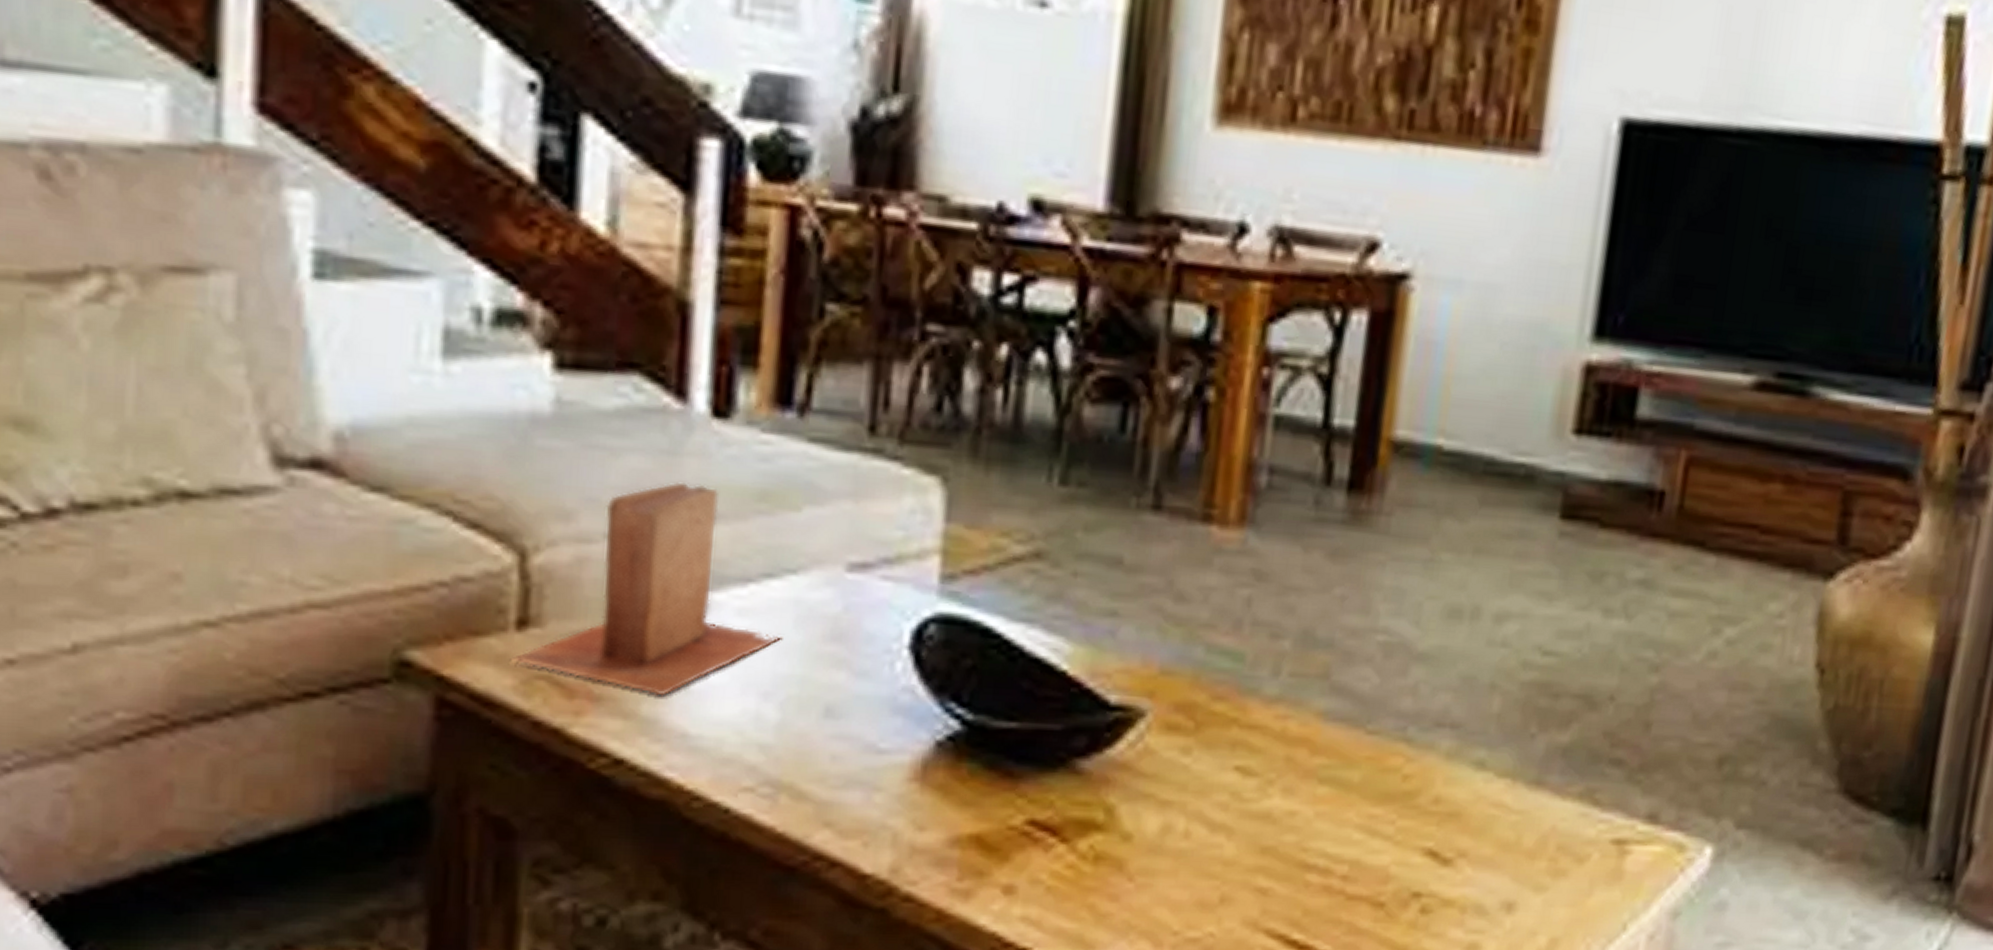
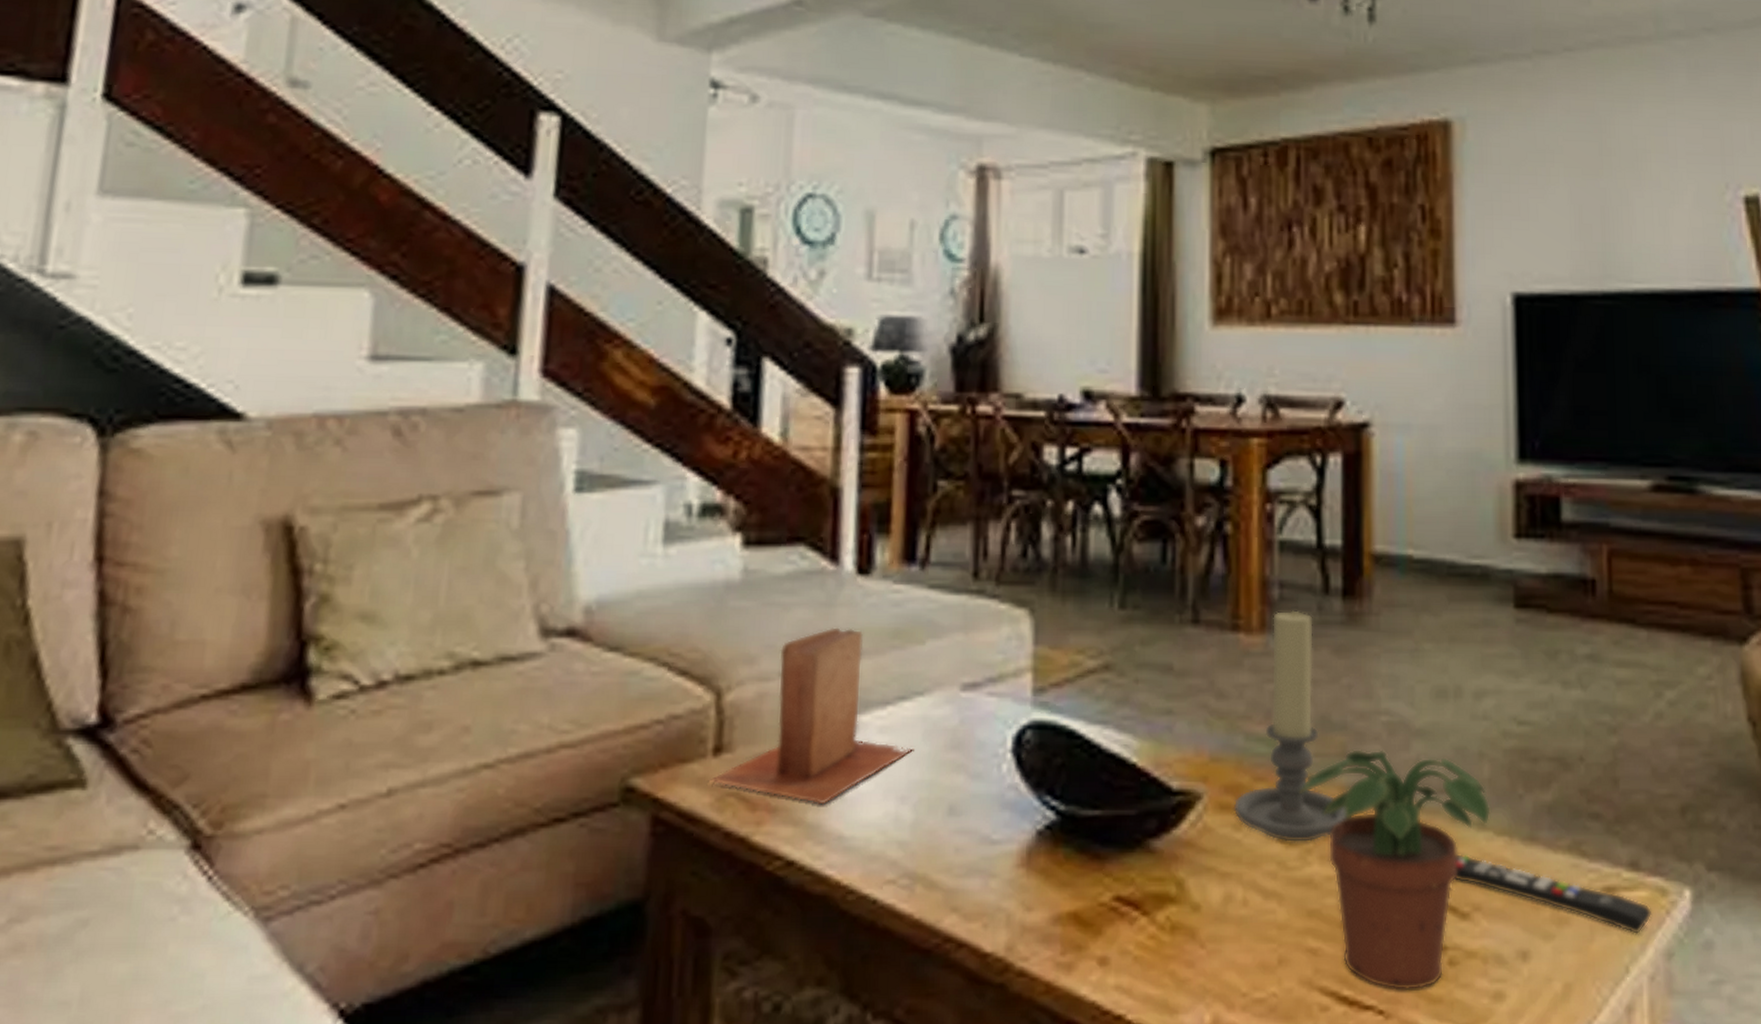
candle holder: none [1183,502,1321,773] -> present [1233,610,1346,843]
potted plant: none [1265,670,1496,938] -> present [1298,748,1491,991]
remote control: none [1440,793,1665,891] -> present [1454,853,1653,934]

